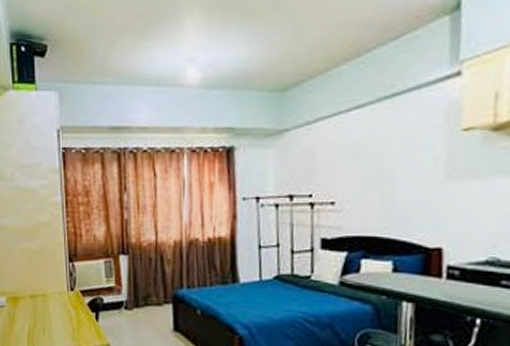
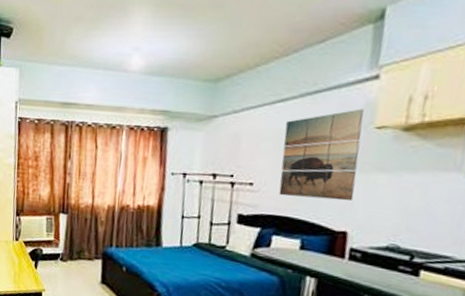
wall art: none [364,110,448,214] -> present [278,108,364,202]

